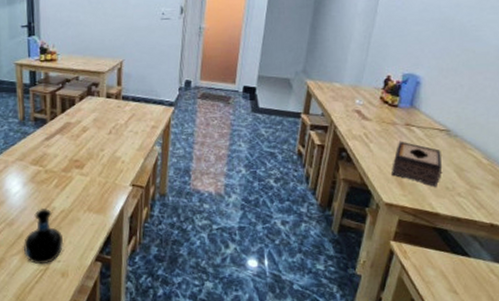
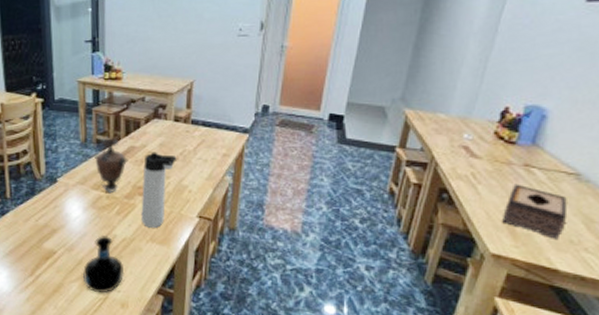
vase: none [33,114,65,168] -> present [94,137,128,194]
thermos bottle: none [78,126,110,198] -> present [141,152,177,228]

